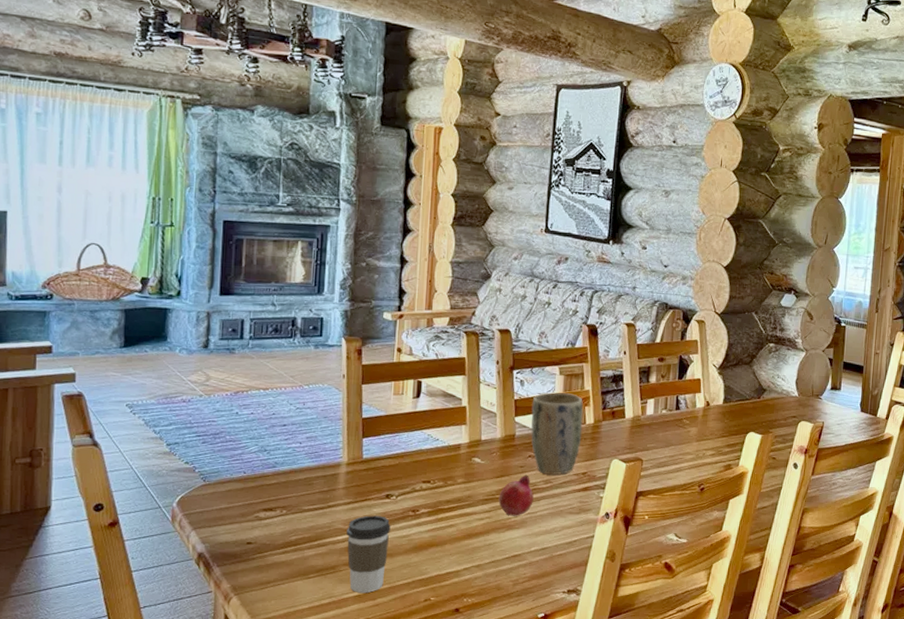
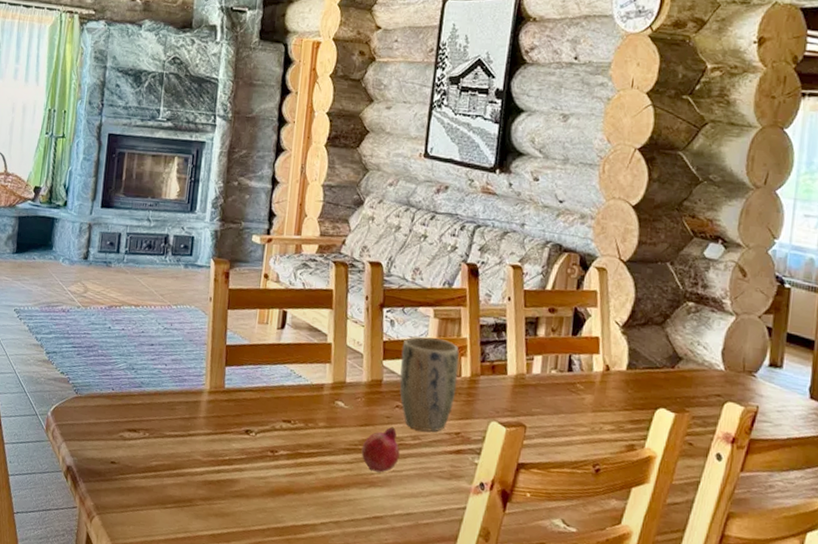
coffee cup: present [346,515,391,593] -> none [204,449,249,534]

